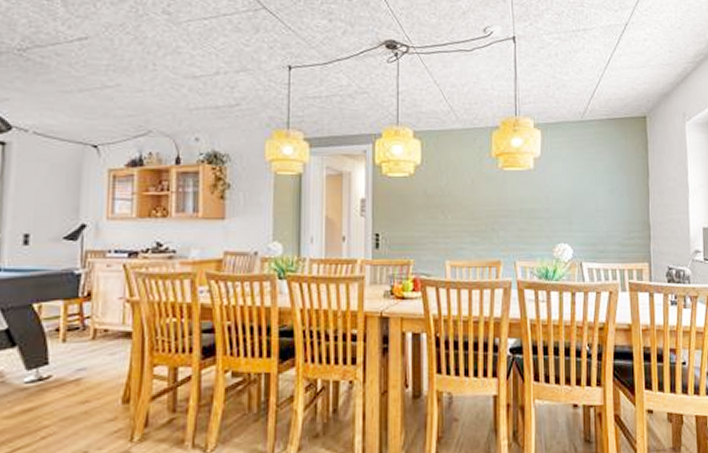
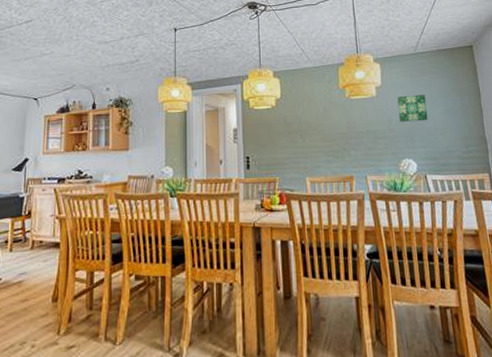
wall art: none [557,170,590,201] -> present [397,95,428,122]

